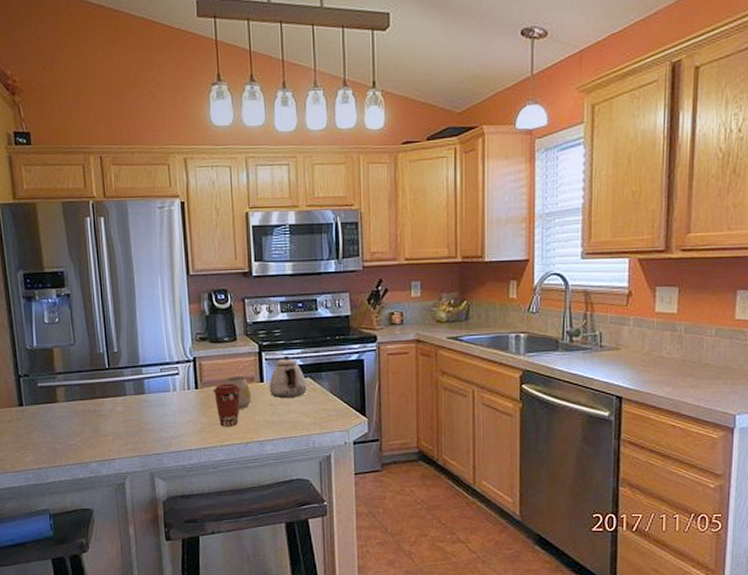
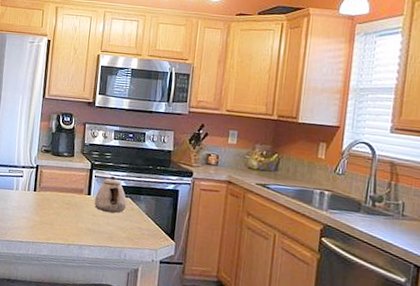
coffee cup: present [212,383,241,426] -> none [47,190,71,228]
mug: present [224,376,252,410] -> none [58,186,79,215]

